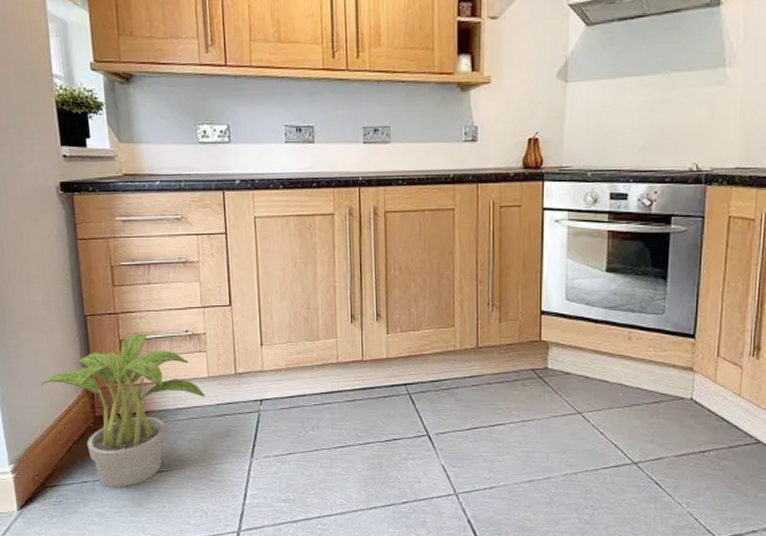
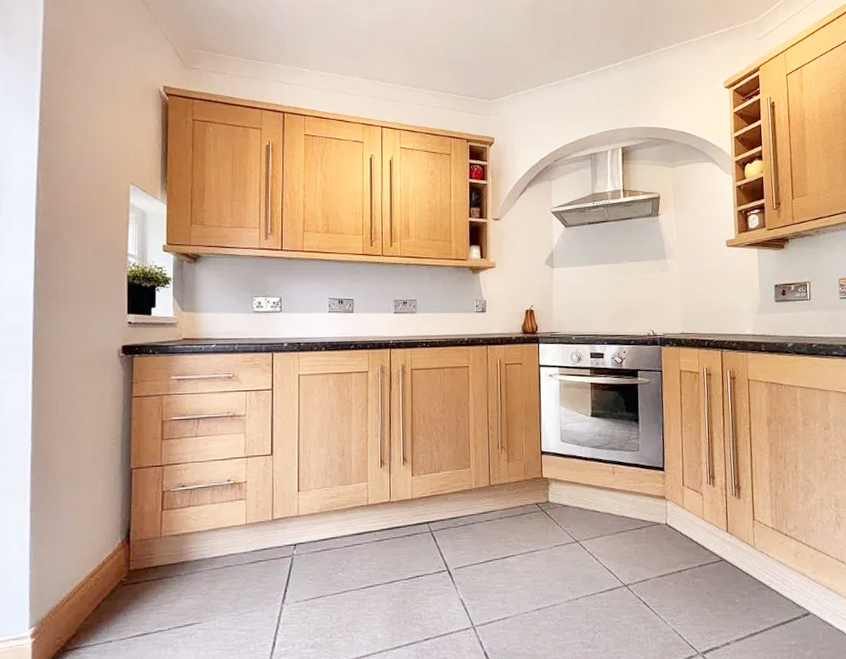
potted plant: present [41,334,205,488] -> none [77,485,242,646]

